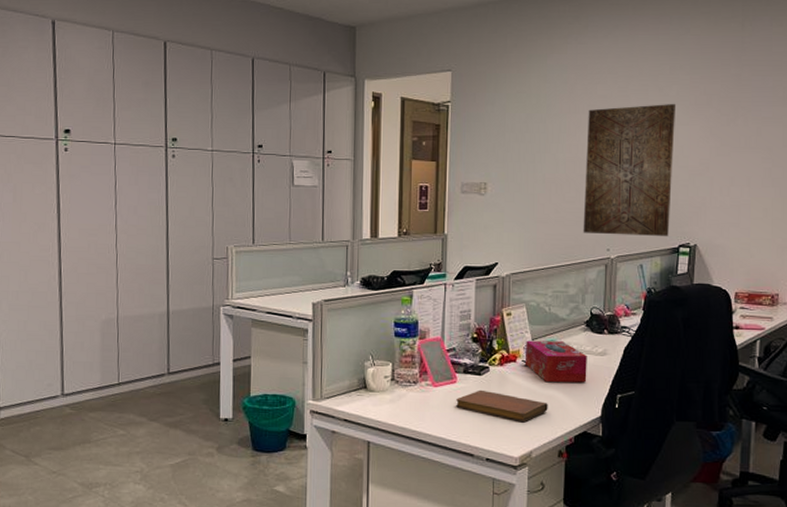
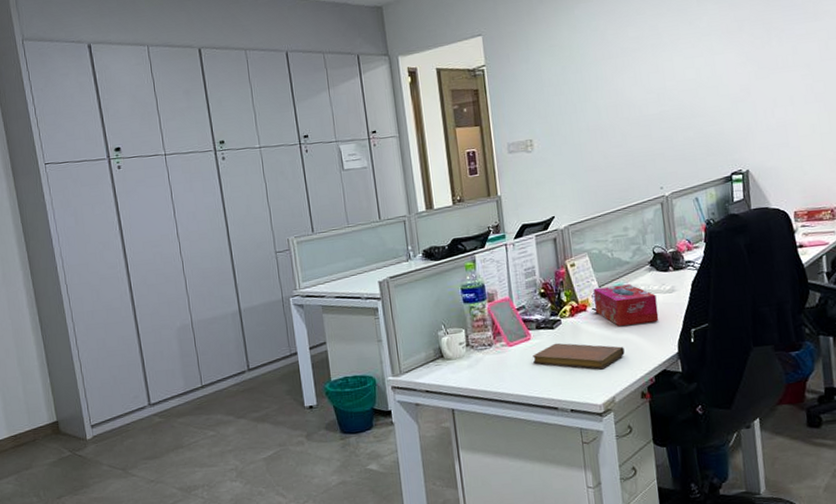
wall art: present [583,104,675,236] -> none [622,35,720,175]

